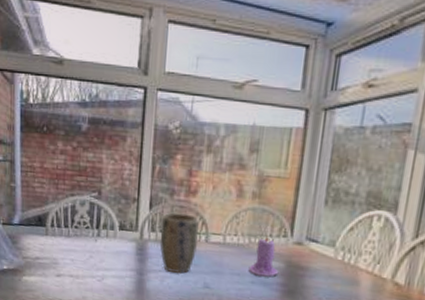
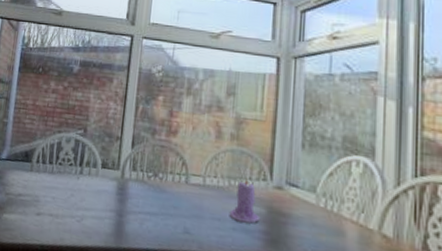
plant pot: present [160,212,199,274] -> none [140,151,179,217]

